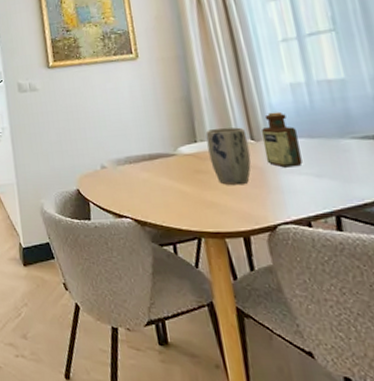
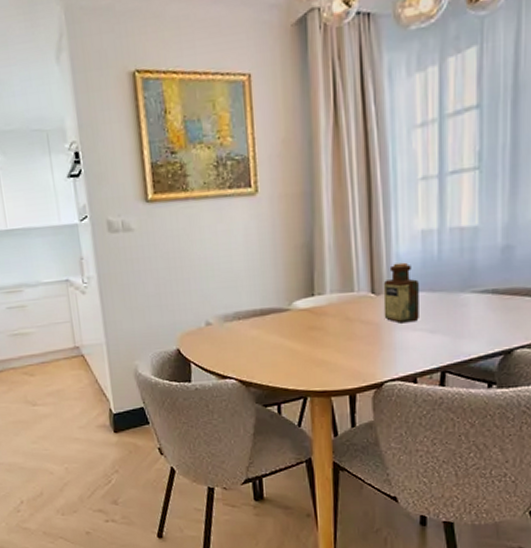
plant pot: present [205,127,251,186] -> none [325,279,369,343]

